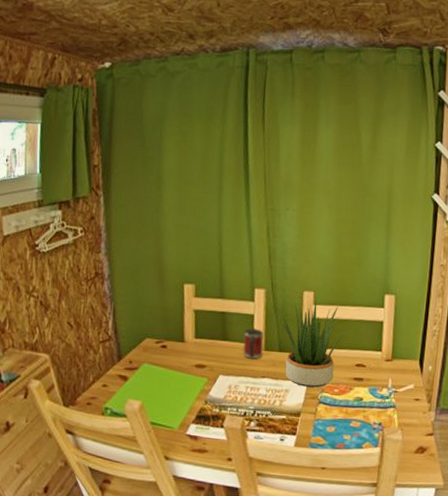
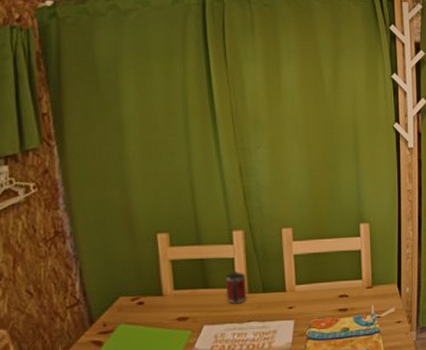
potted plant: present [276,300,352,388] -> none [256,236,332,325]

